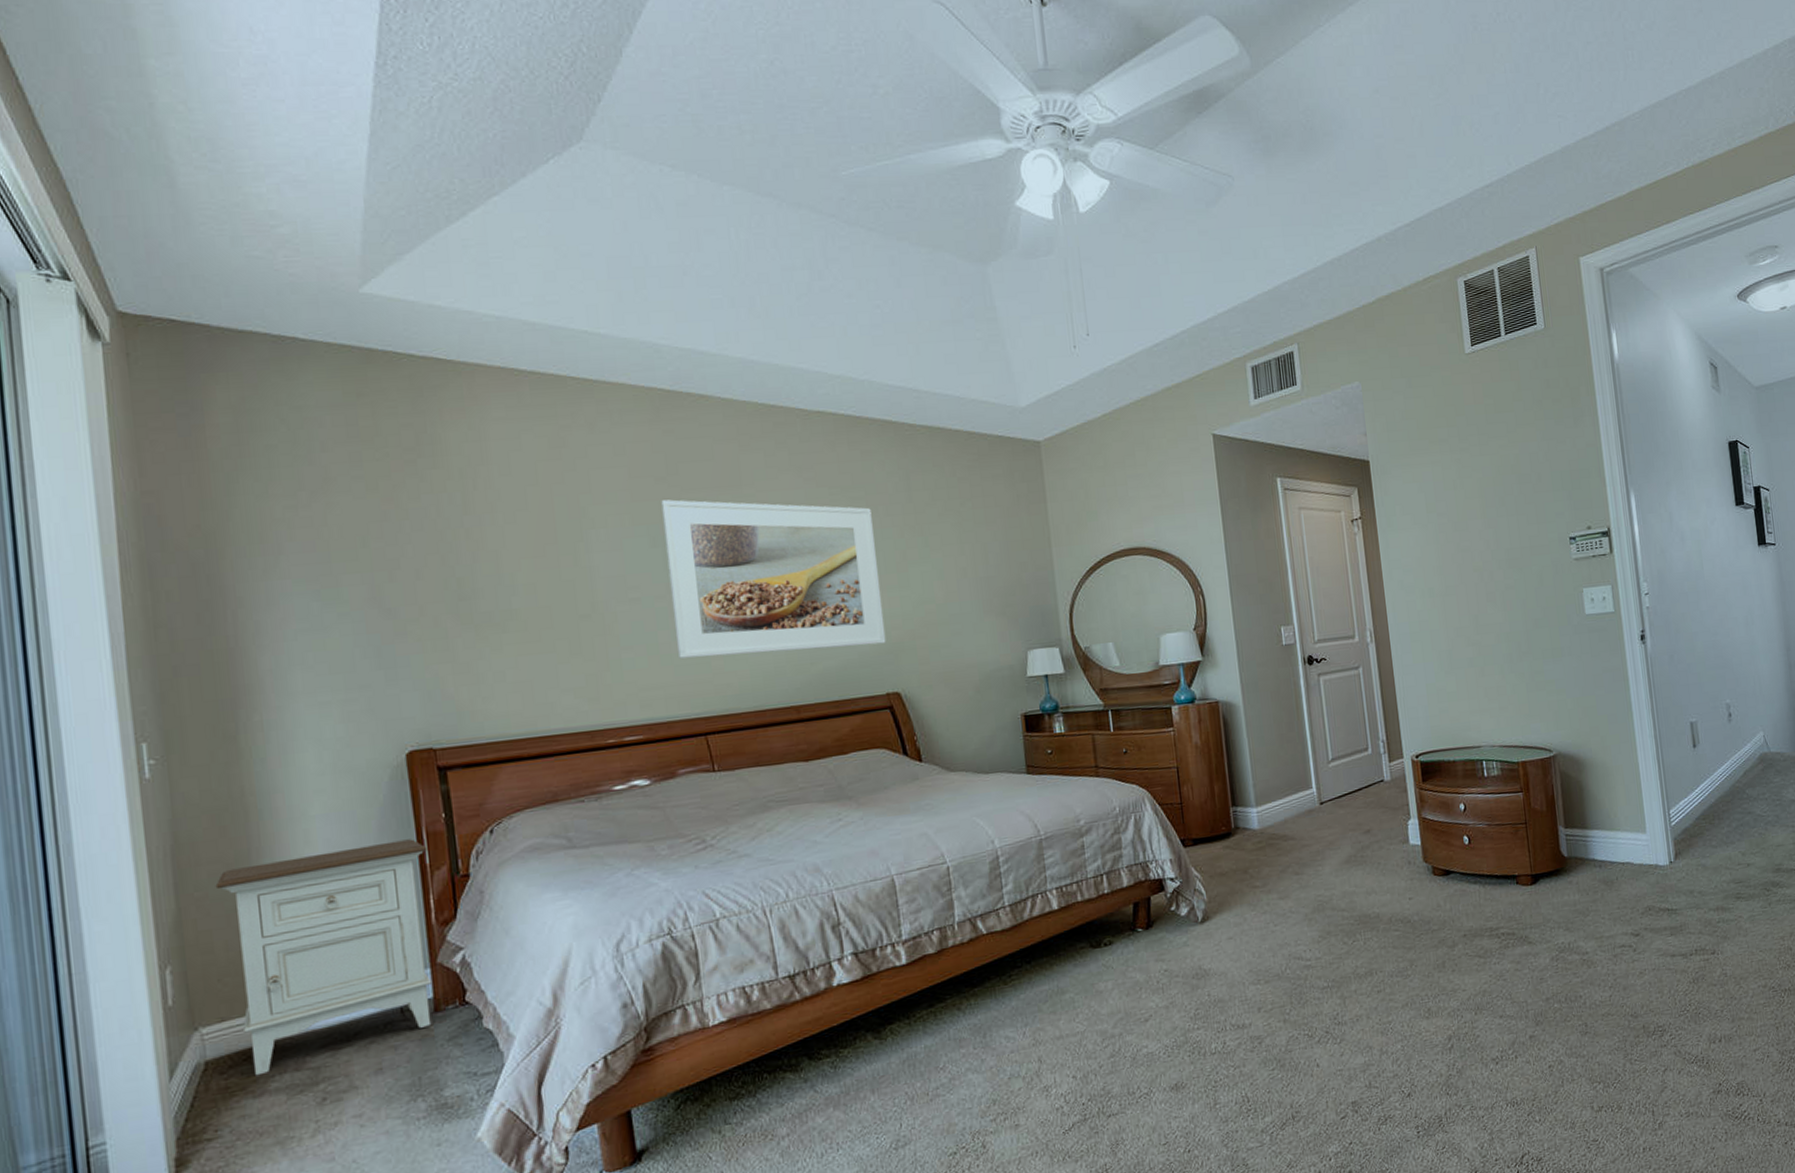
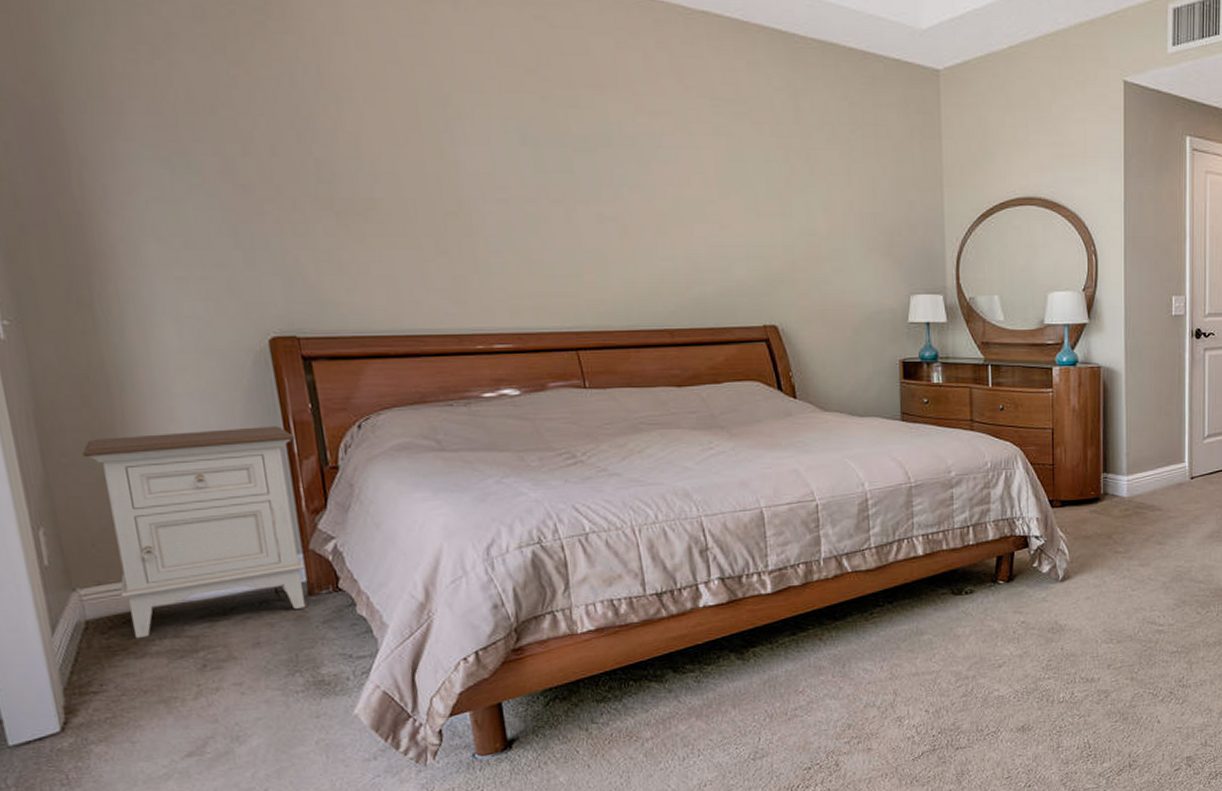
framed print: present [661,499,887,659] -> none [531,95,766,273]

